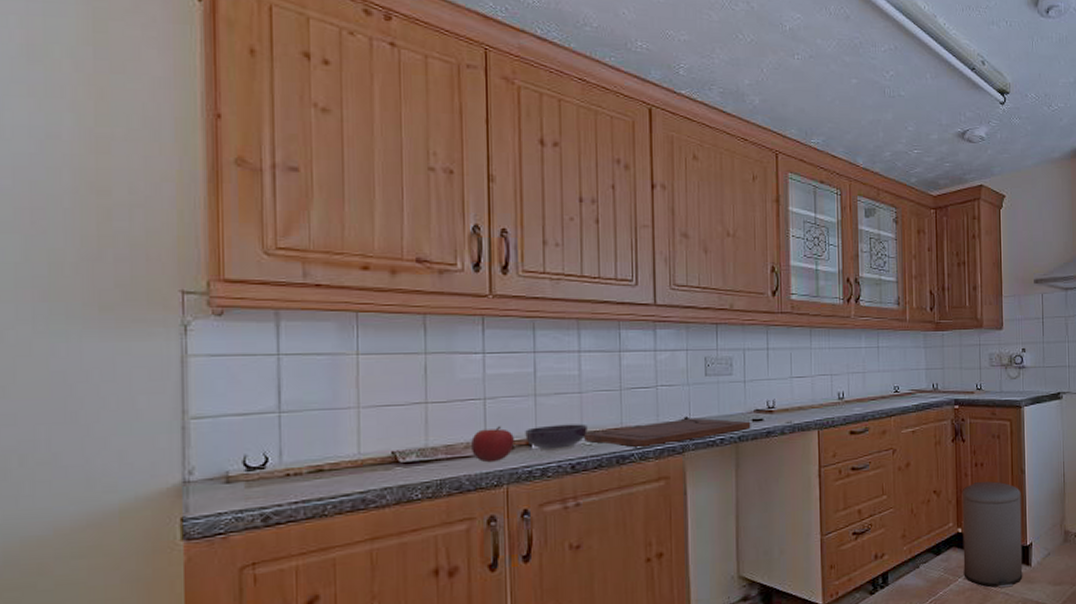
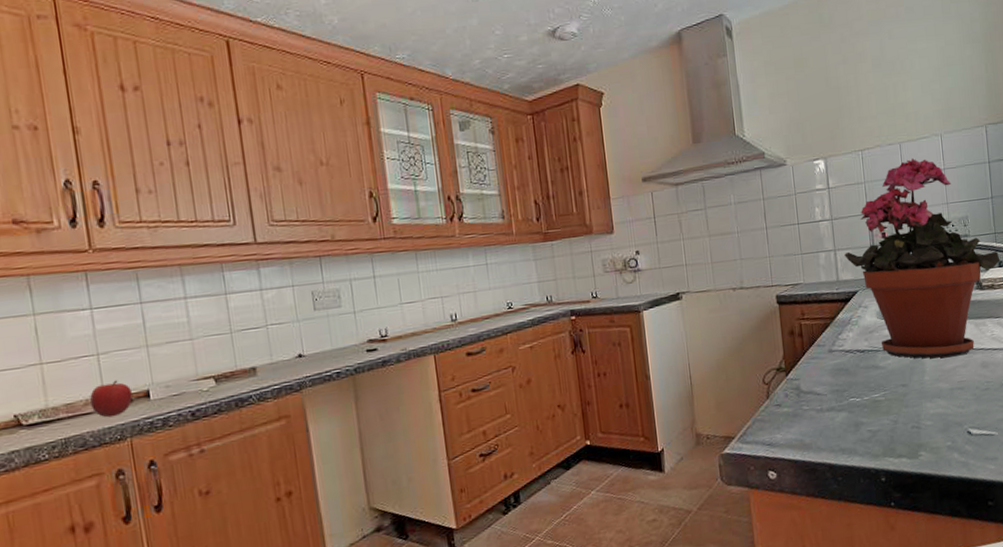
bowl: present [525,424,588,451] -> none [141,370,203,401]
cutting board: present [584,417,751,448] -> none [200,352,366,389]
pedal bin: present [962,481,1023,588] -> none [586,390,657,498]

